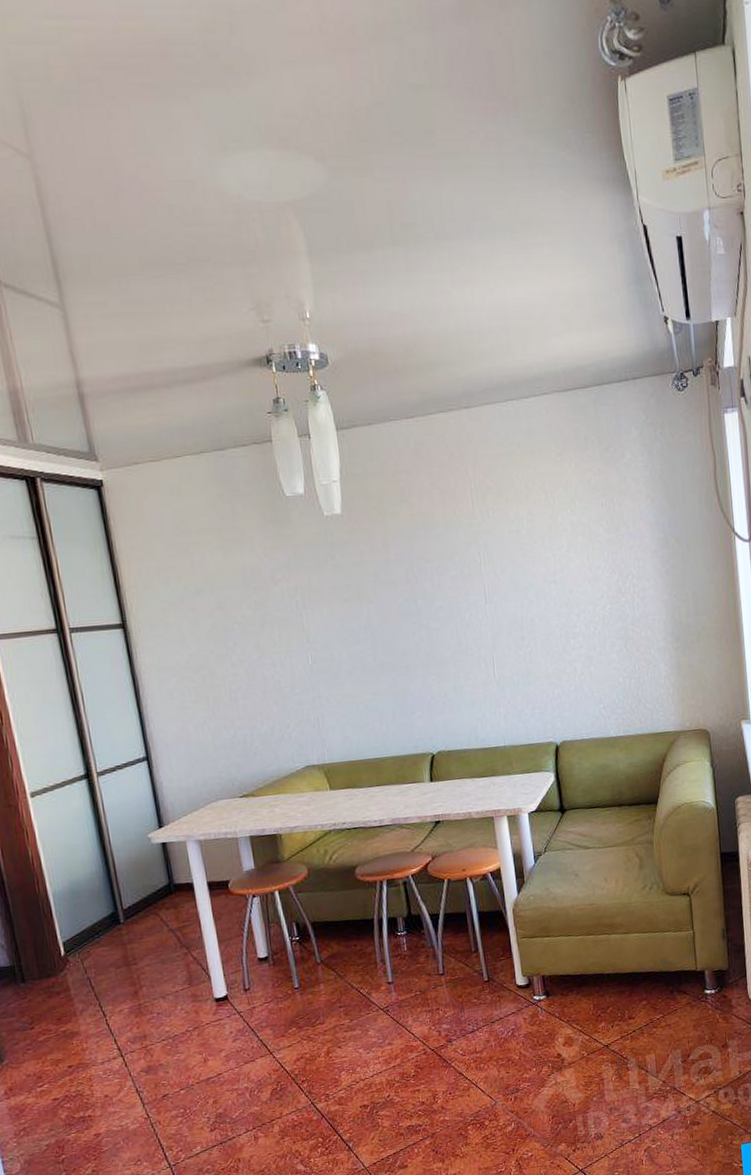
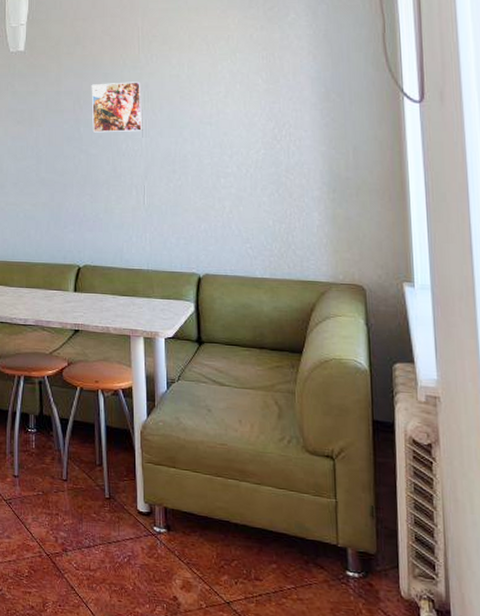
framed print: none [424,541,486,604] -> present [91,82,143,133]

